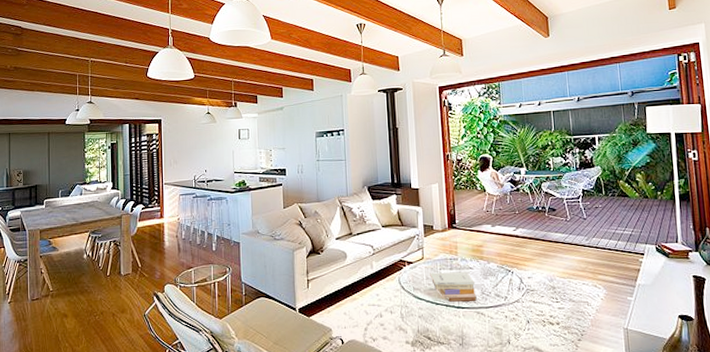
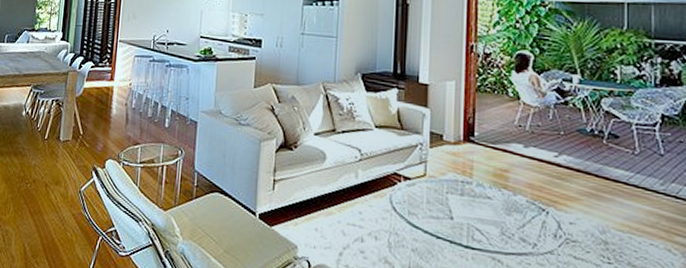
books: present [430,272,477,302] -> none [432,195,494,242]

